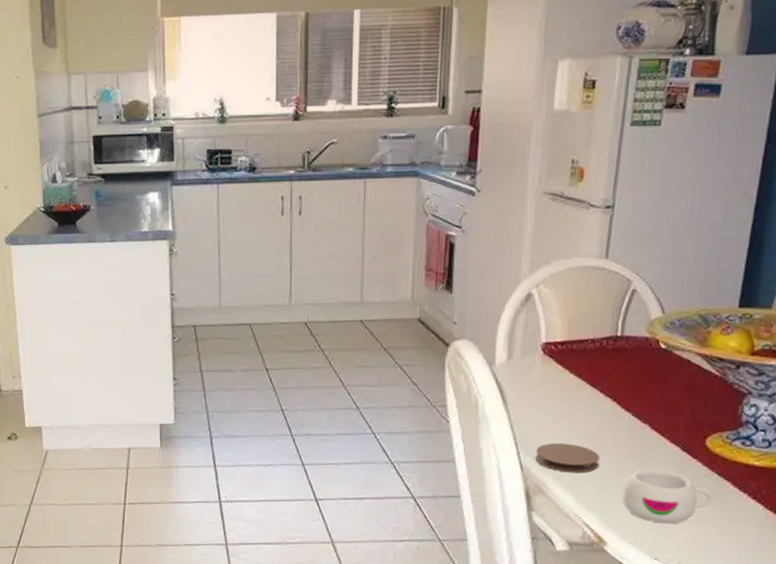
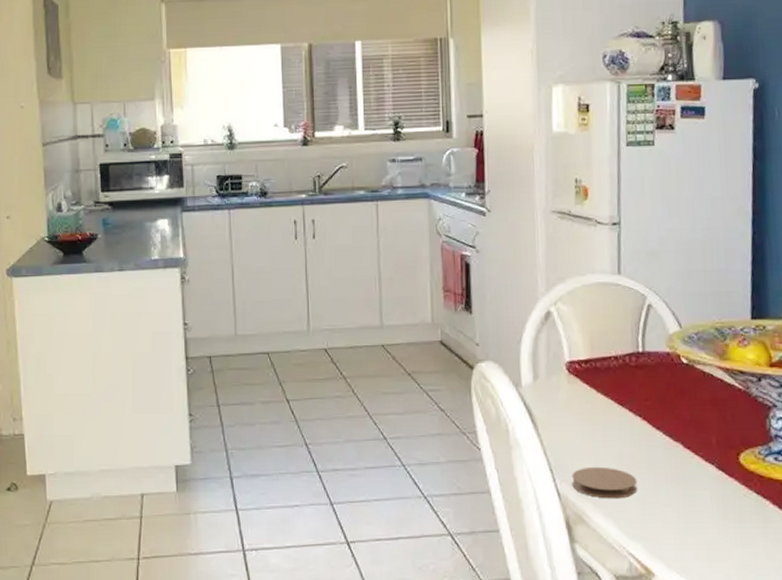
mug: present [622,469,713,524] -> none [664,491,755,550]

